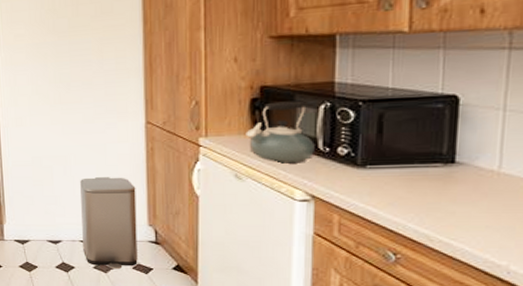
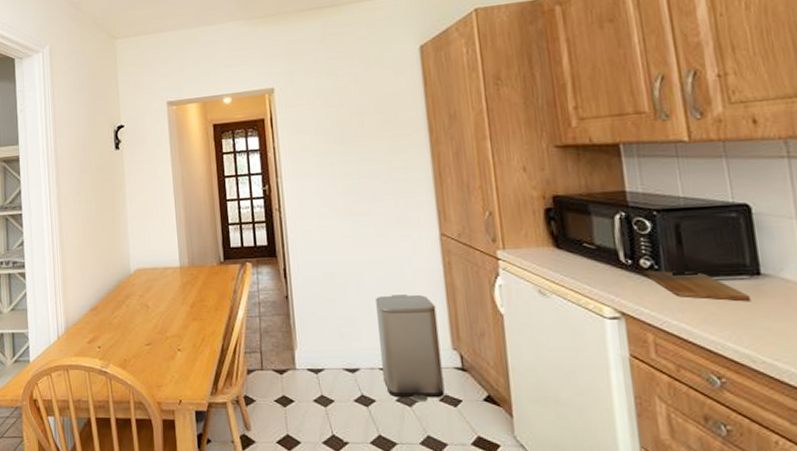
kettle: present [245,101,315,164] -> none [544,211,617,278]
cutting board: none [340,157,441,188] -> present [644,270,752,302]

